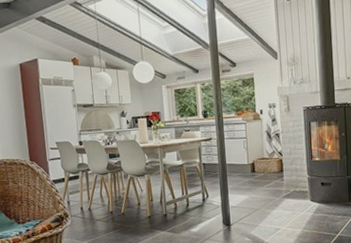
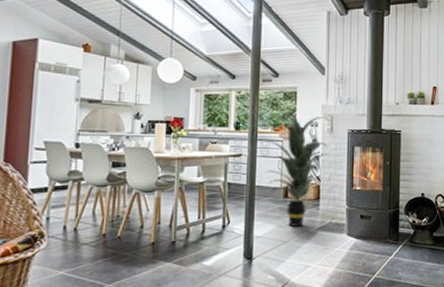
indoor plant: none [223,96,287,197] -> present [257,111,329,228]

